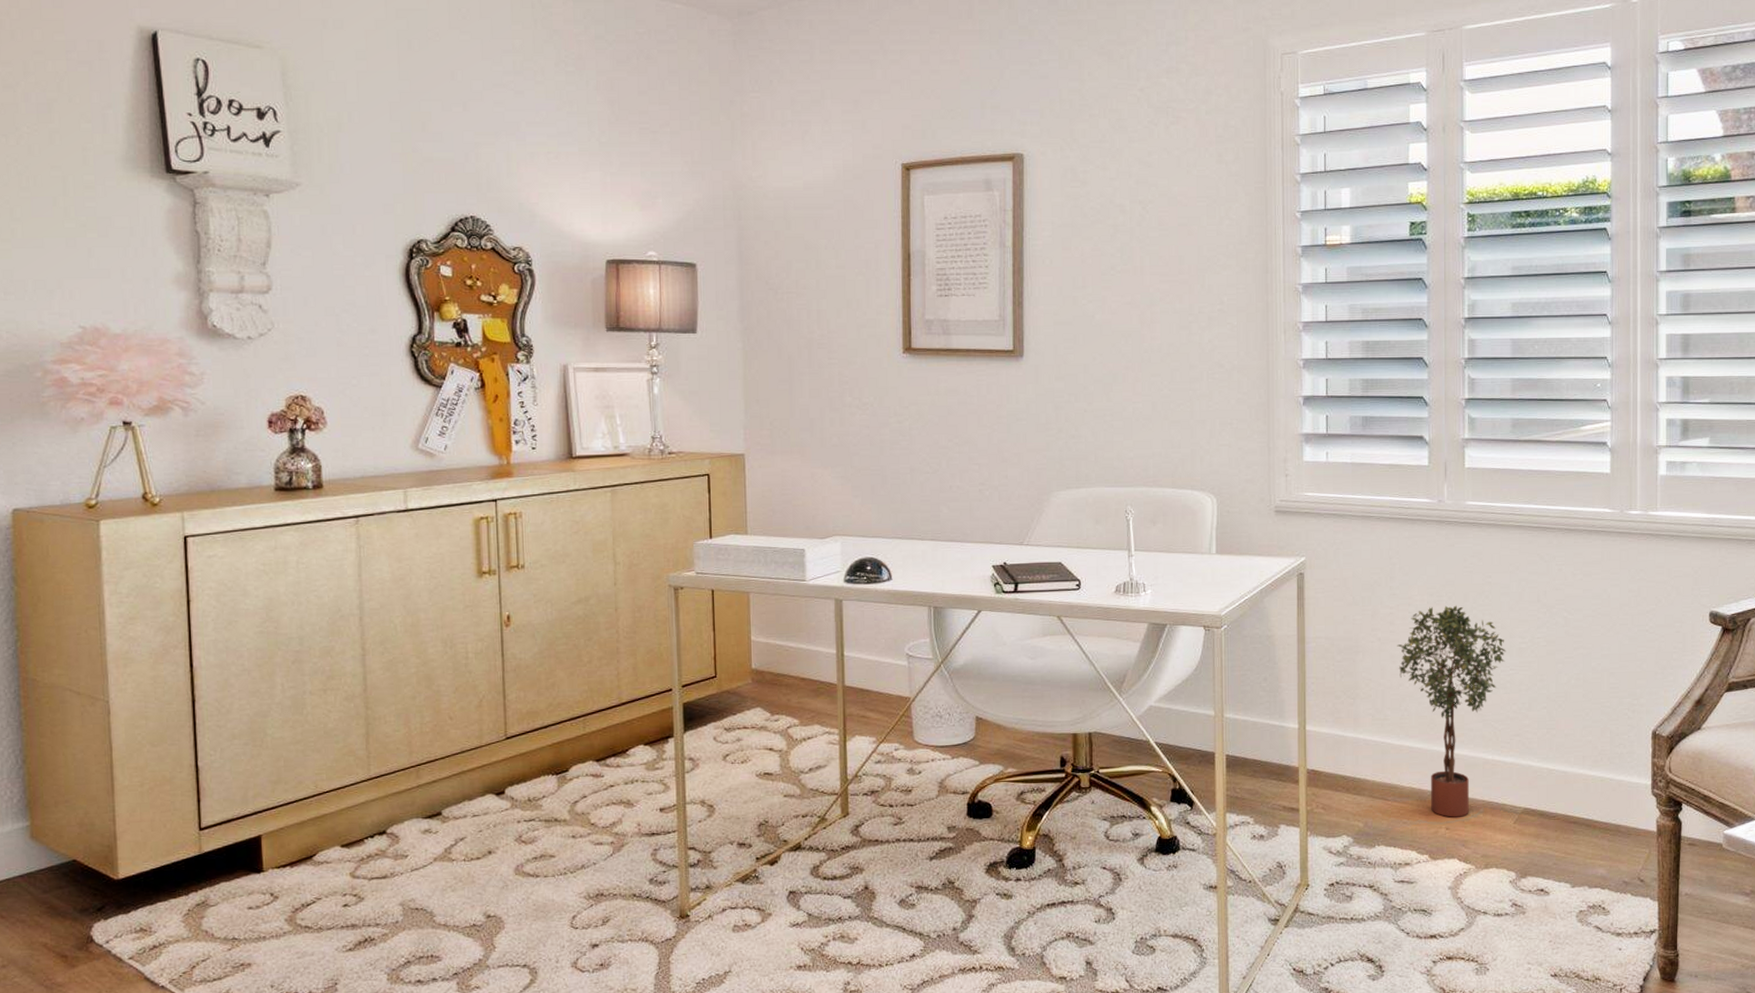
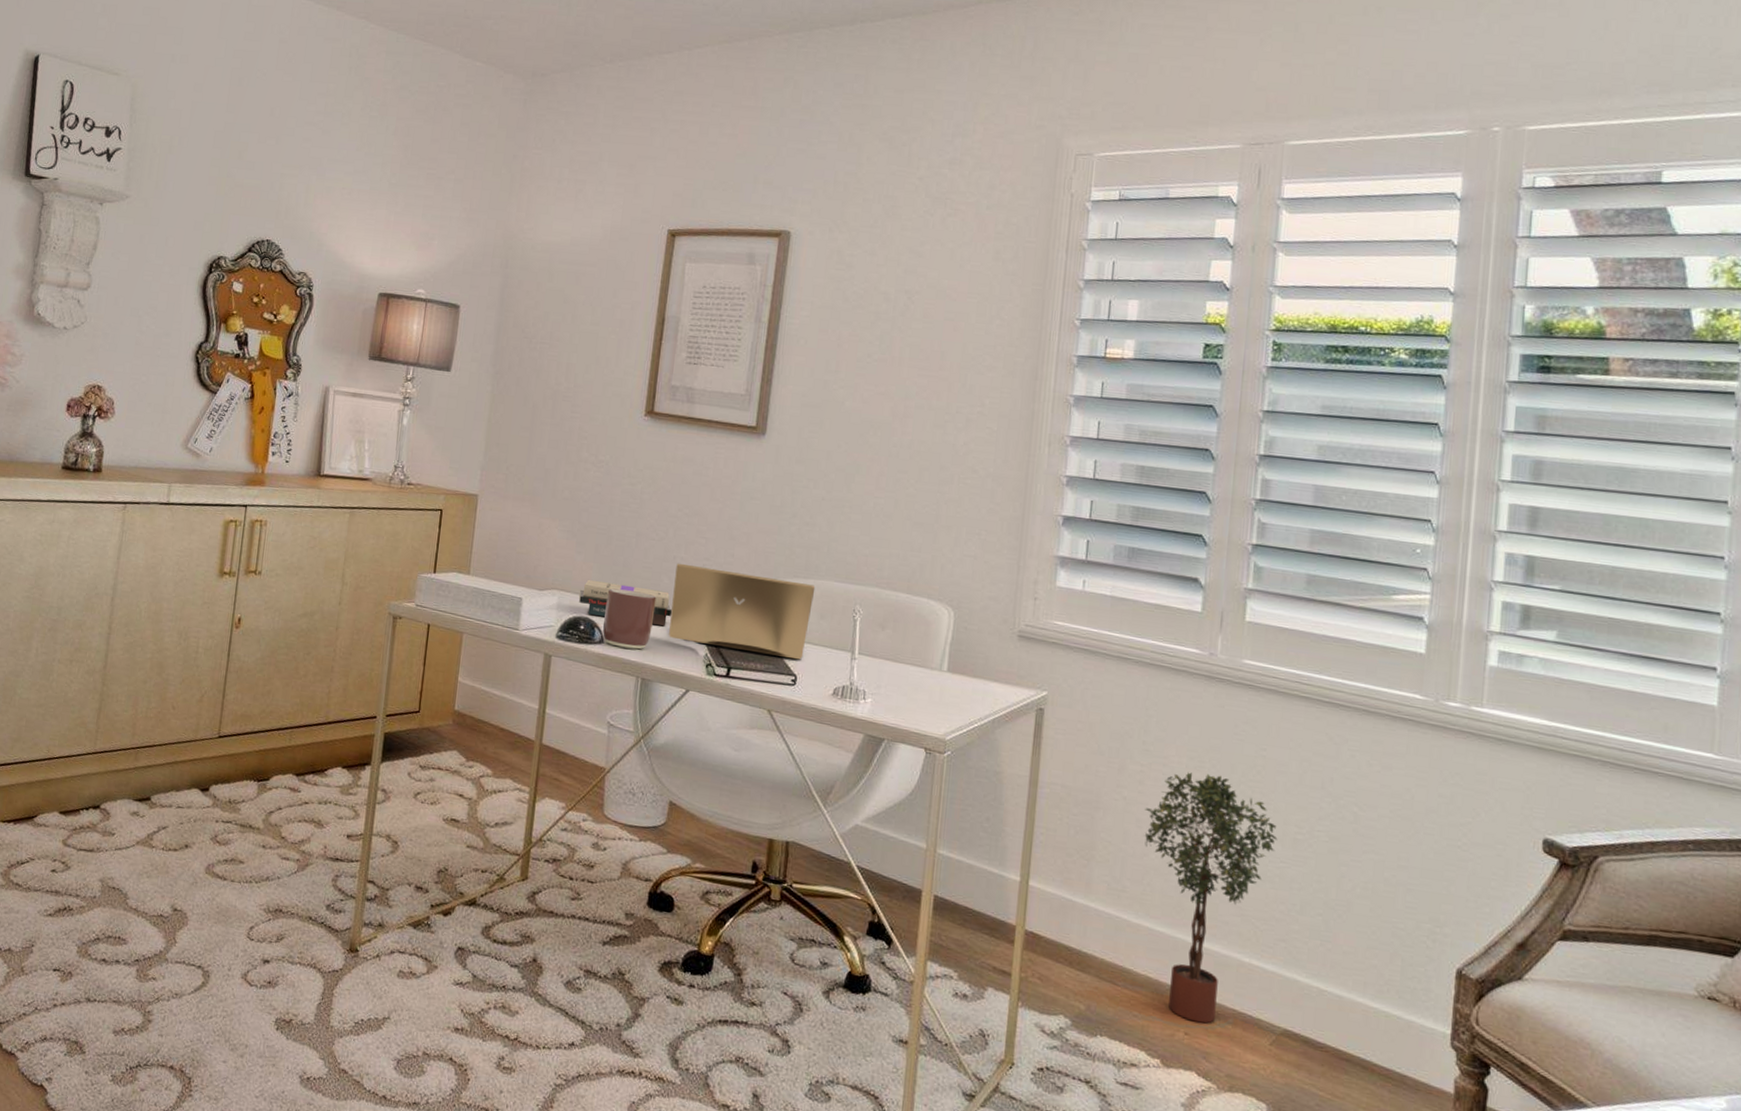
books: none [861,520,954,555] -> present [578,579,672,627]
mug: none [889,525,939,581] -> present [603,588,657,650]
laptop: none [953,491,1088,566] -> present [669,563,816,660]

